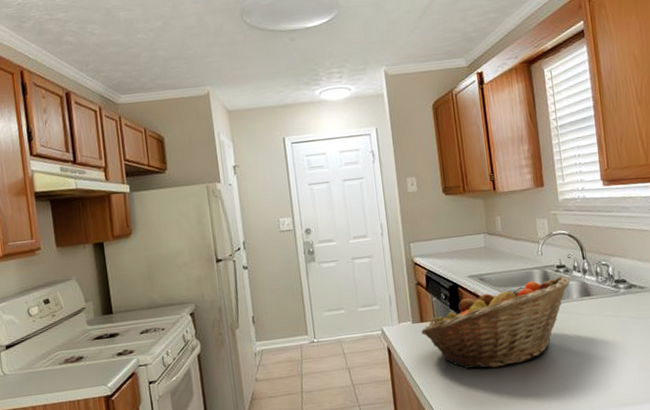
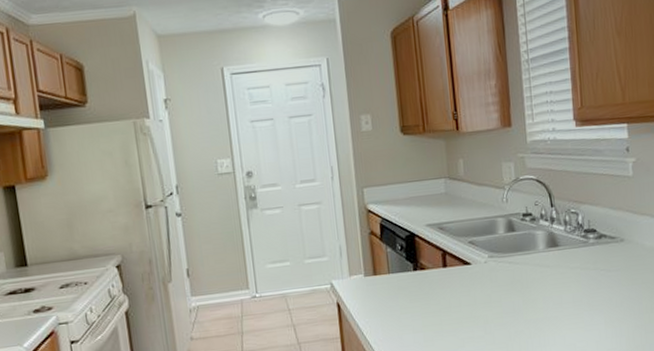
fruit basket: present [421,276,570,369] -> none [374,225,537,325]

